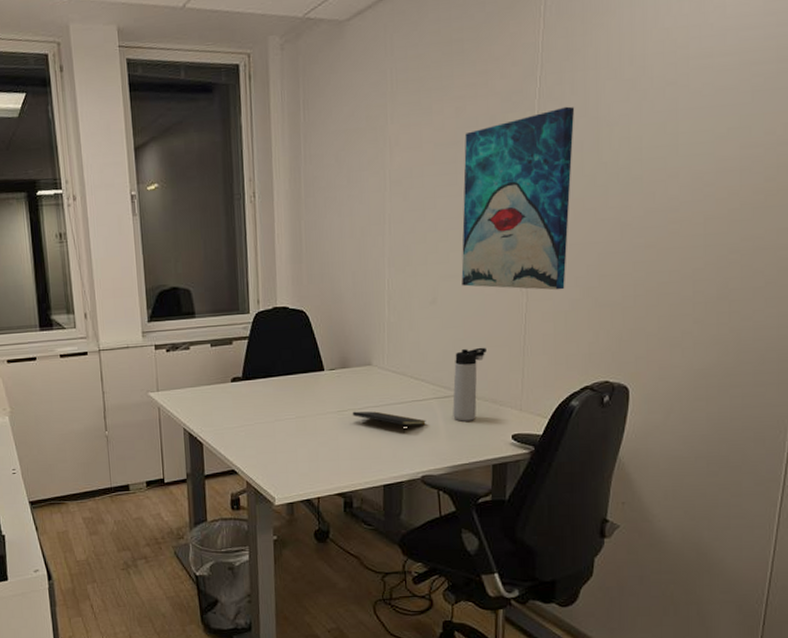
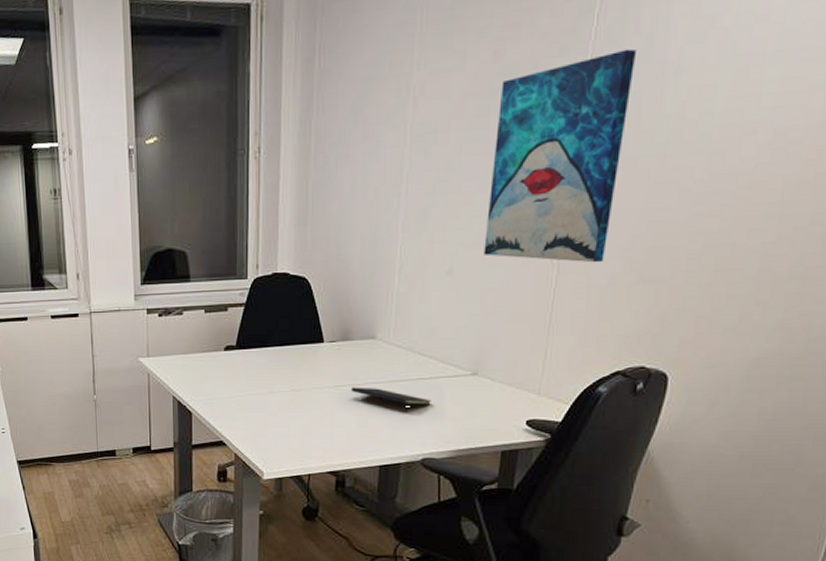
thermos bottle: present [452,347,487,422] -> none [462,323,506,403]

